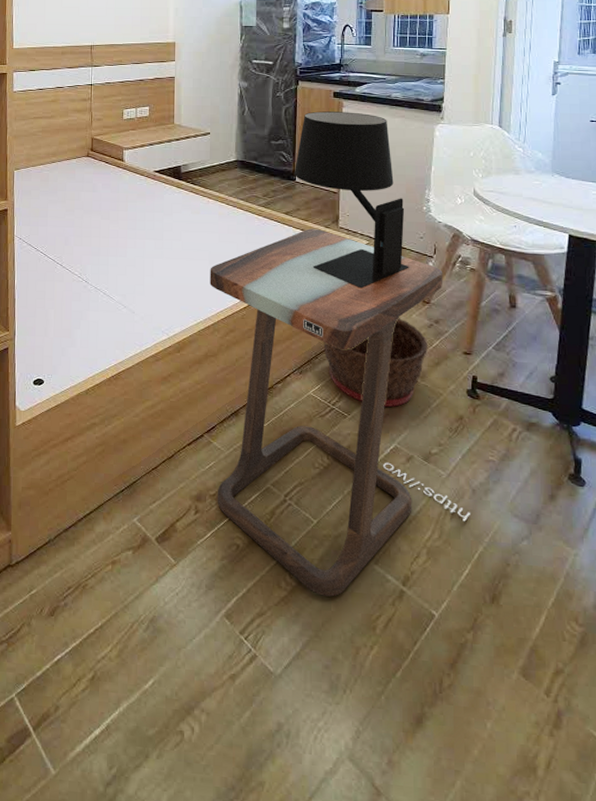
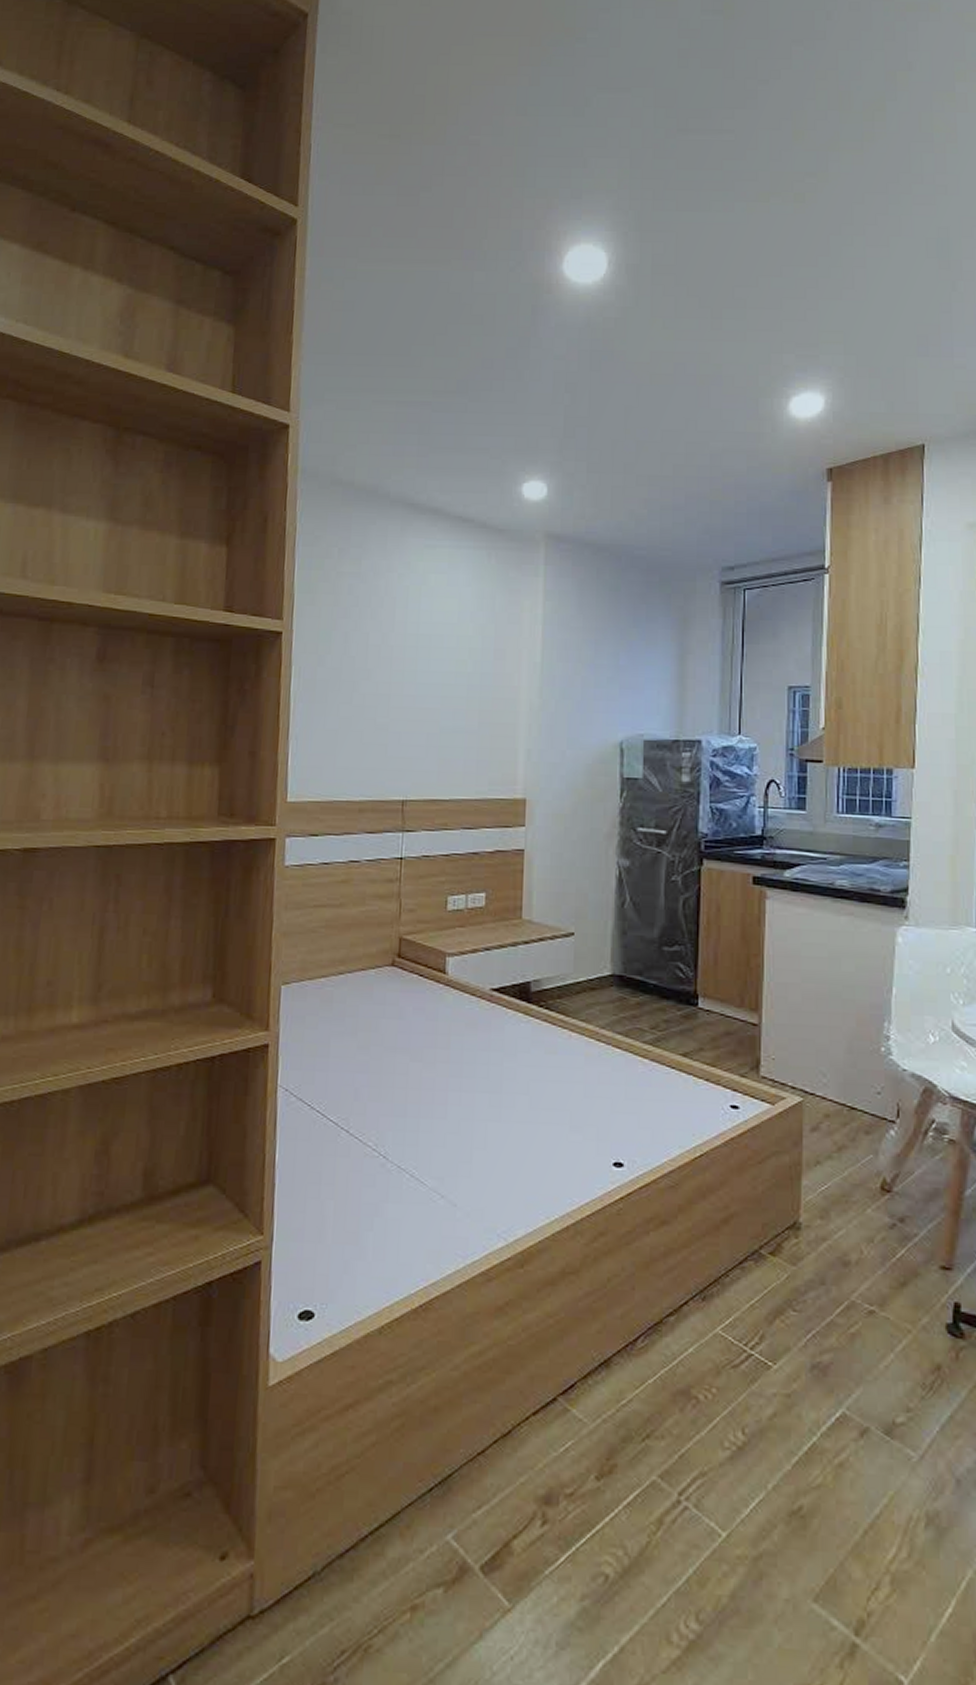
side table: present [210,229,470,597] -> none [570,1078,954,1657]
table lamp: present [294,111,409,289] -> none [695,904,862,1169]
basket: present [323,317,428,407] -> none [737,1212,889,1351]

